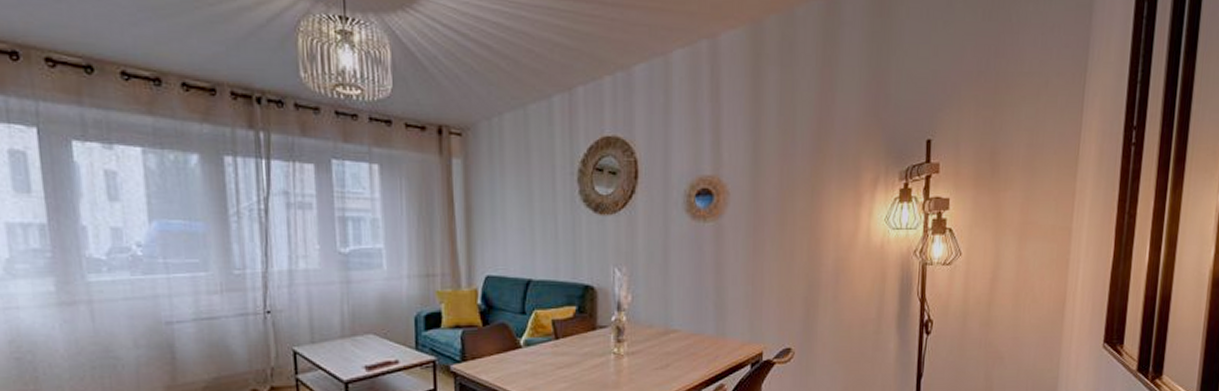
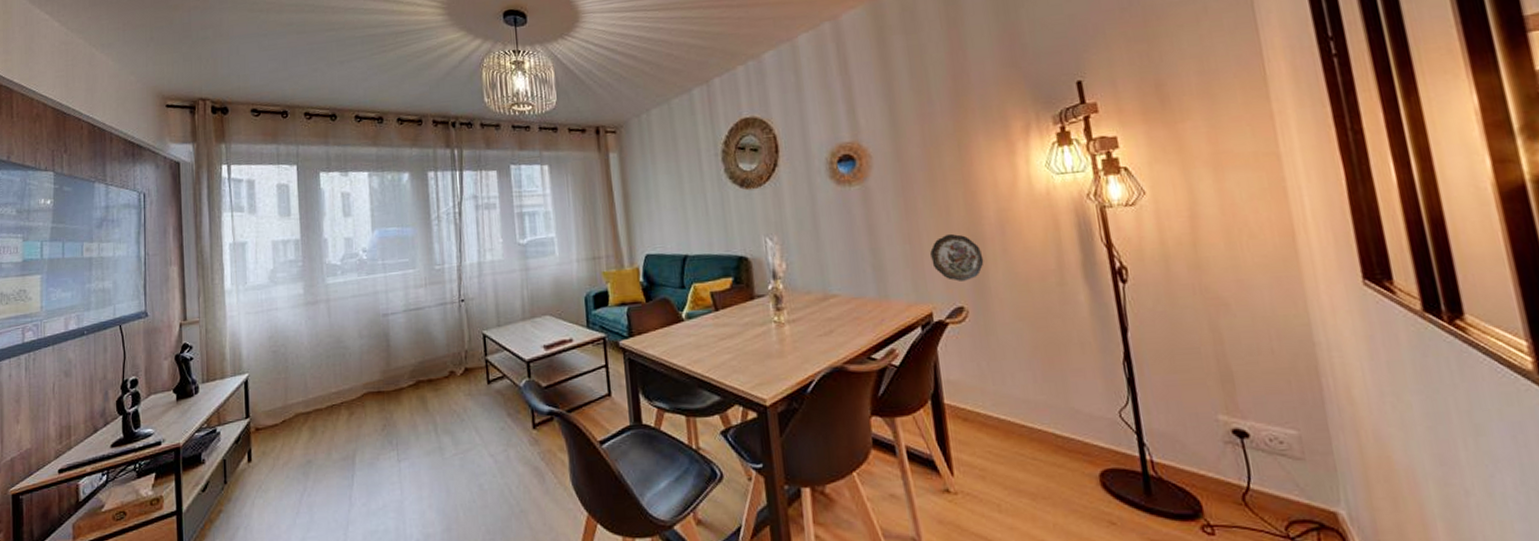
decorative plate: none [770,278,816,324] -> present [930,233,984,281]

